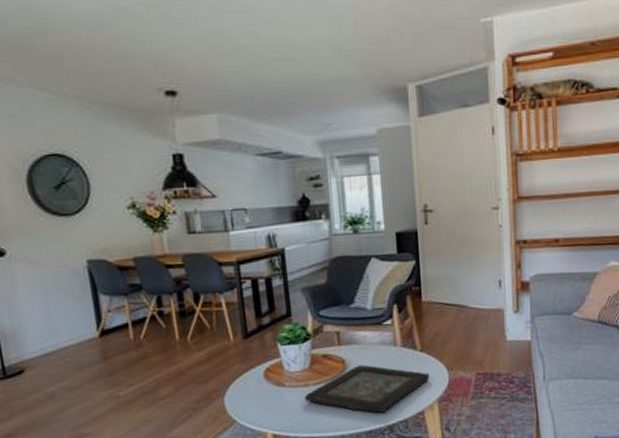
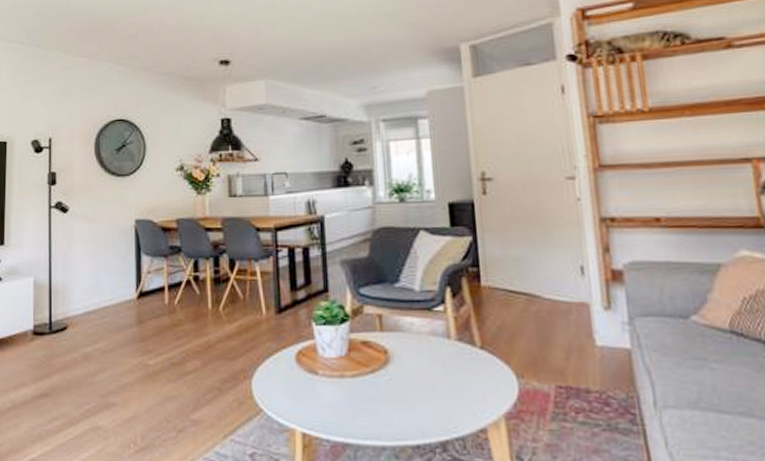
decorative tray: present [304,365,430,413] -> none [340,358,494,423]

